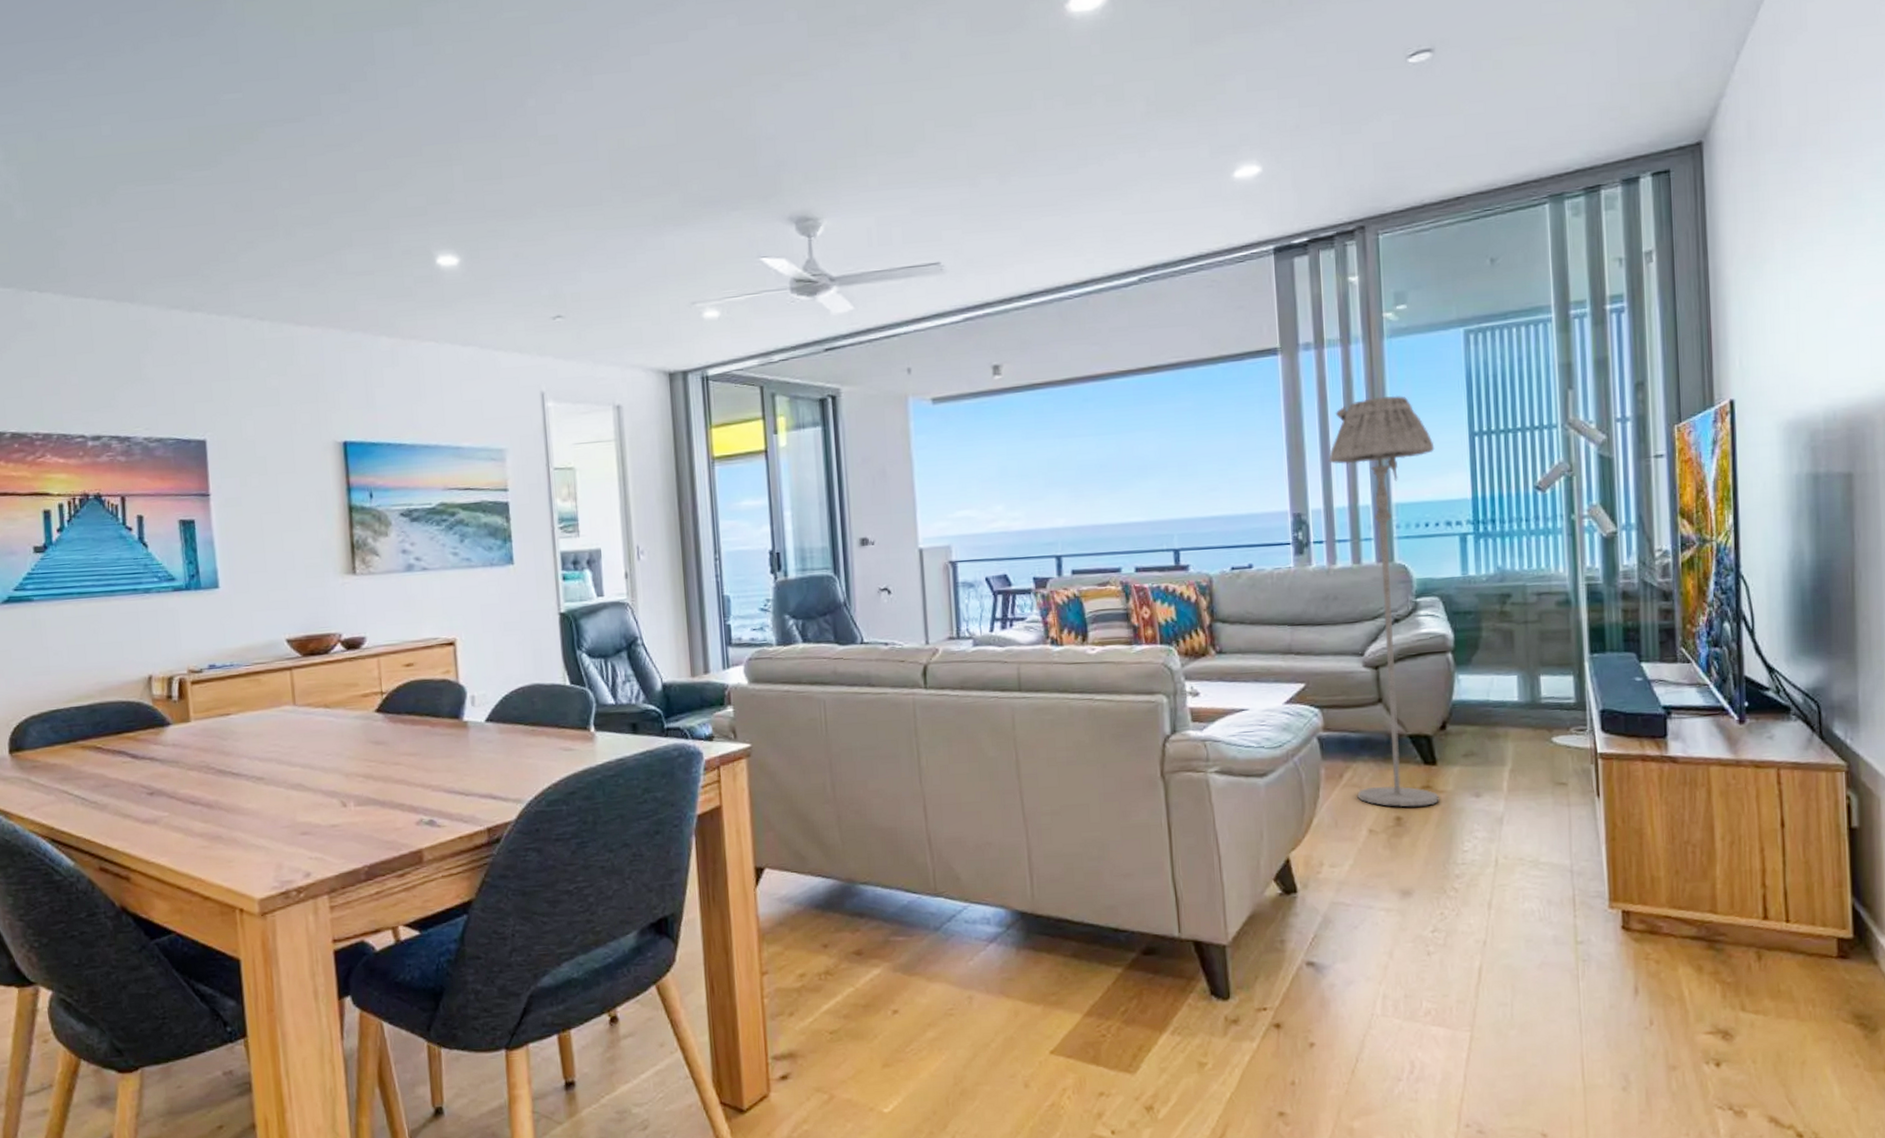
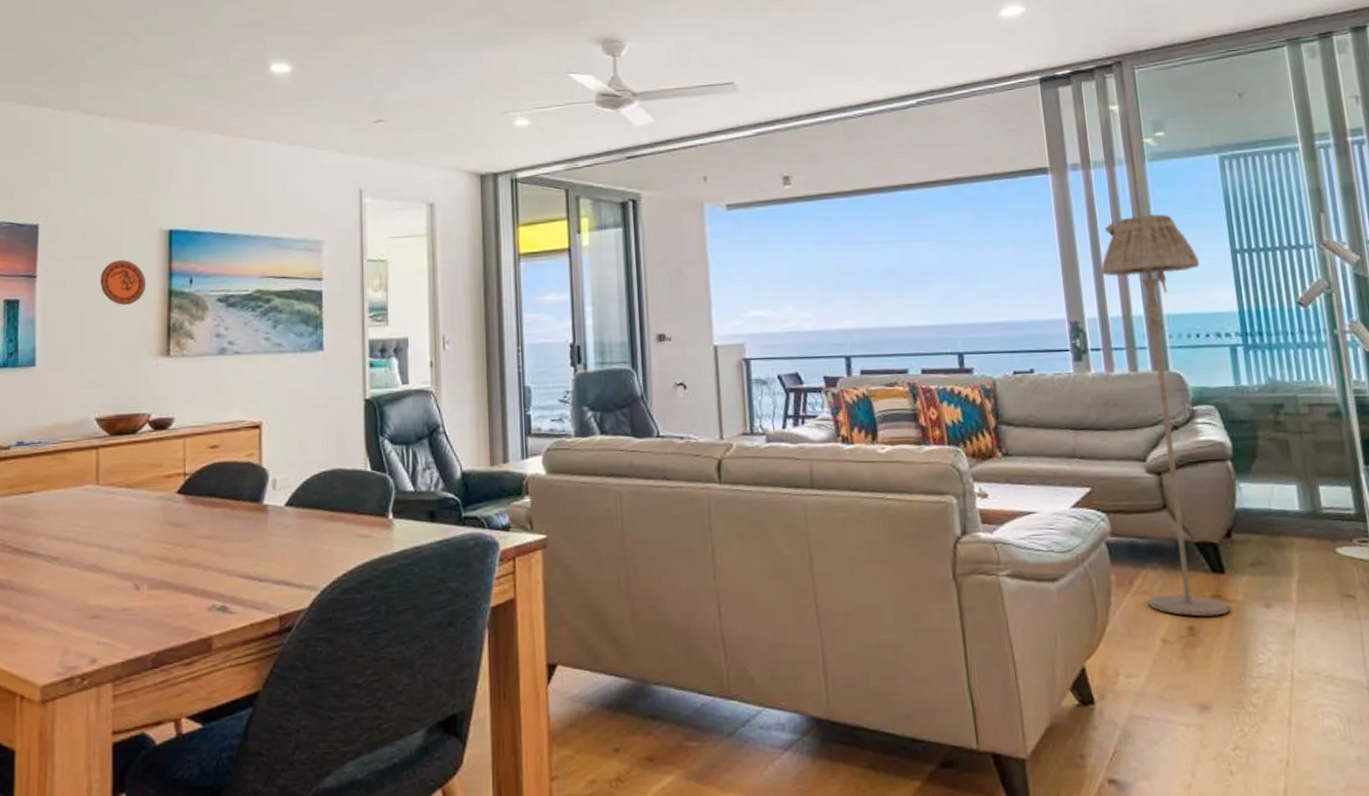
decorative plate: none [276,475,325,523] -> present [101,260,146,305]

